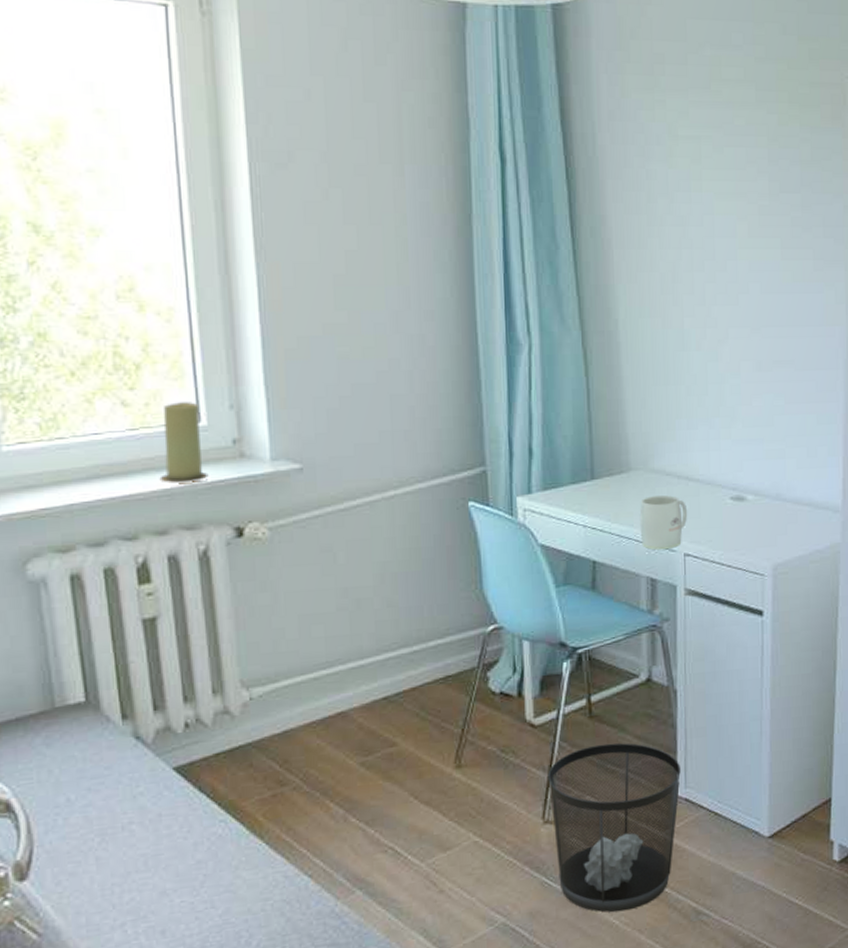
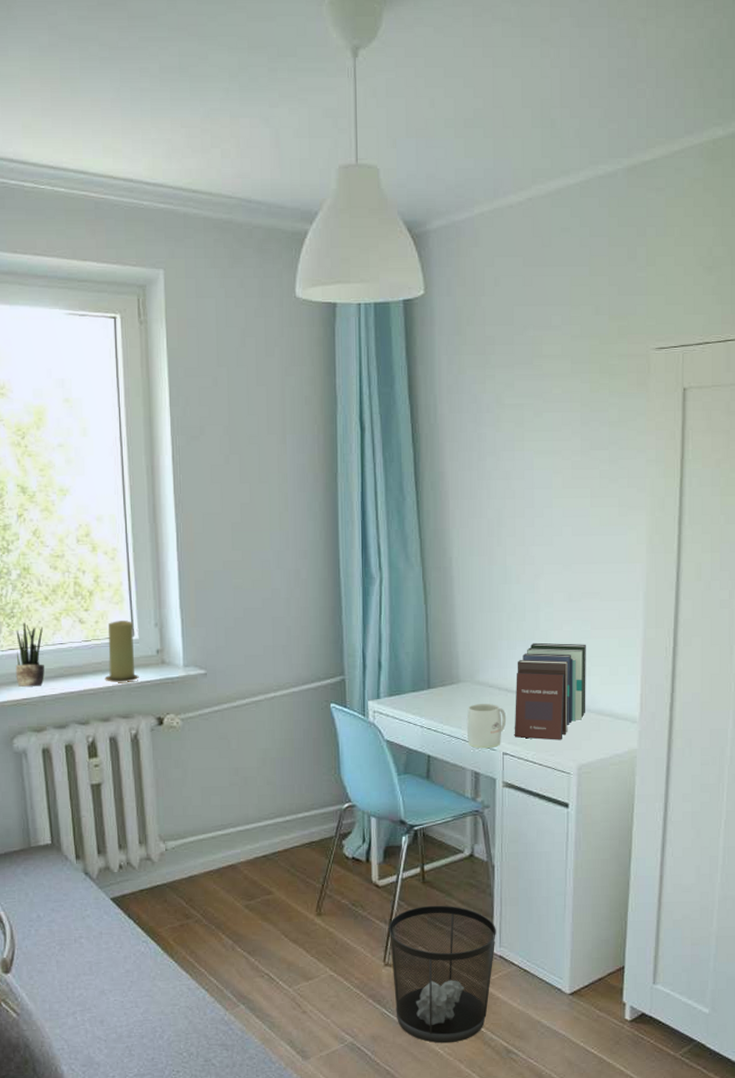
potted plant: none [27,406,72,493] -> present [15,622,45,687]
books: none [697,420,781,537] -> present [514,642,586,740]

